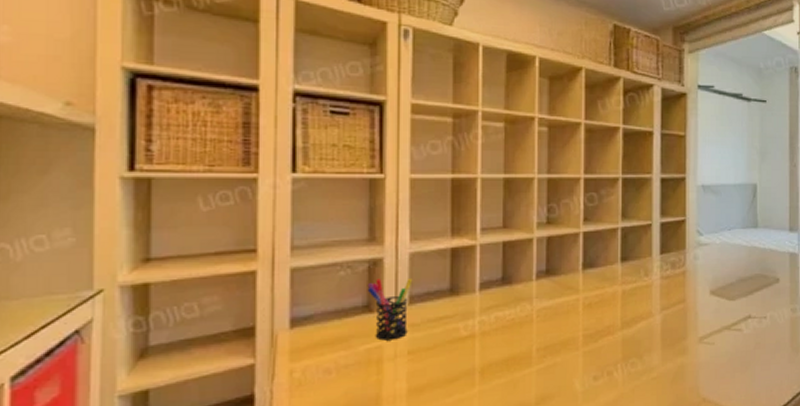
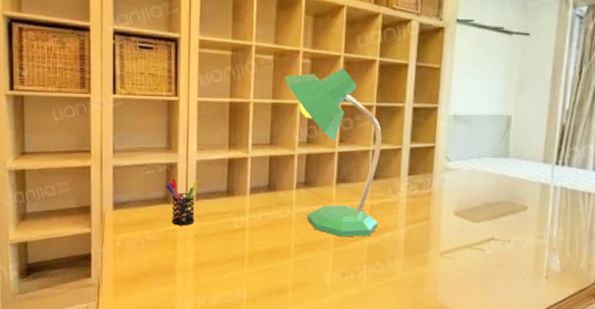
desk lamp: none [518,136,631,333] -> present [284,68,382,237]

